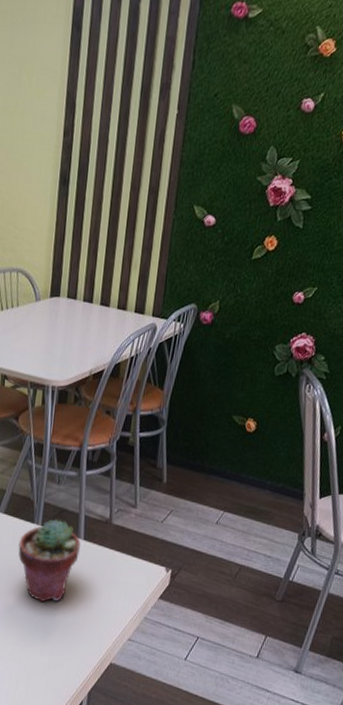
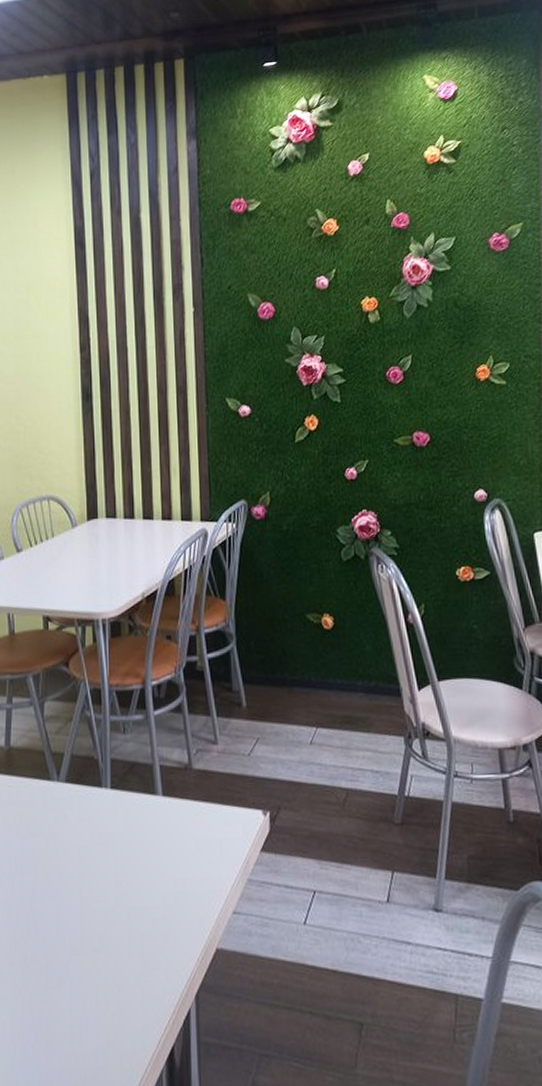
potted succulent: present [18,519,81,603] -> none [87,777,161,887]

